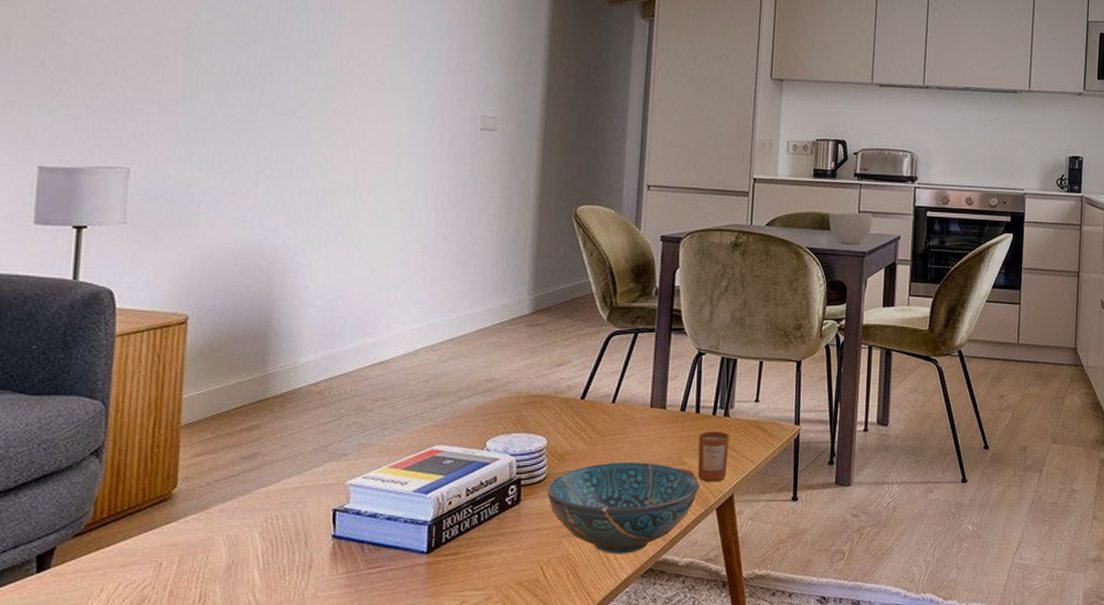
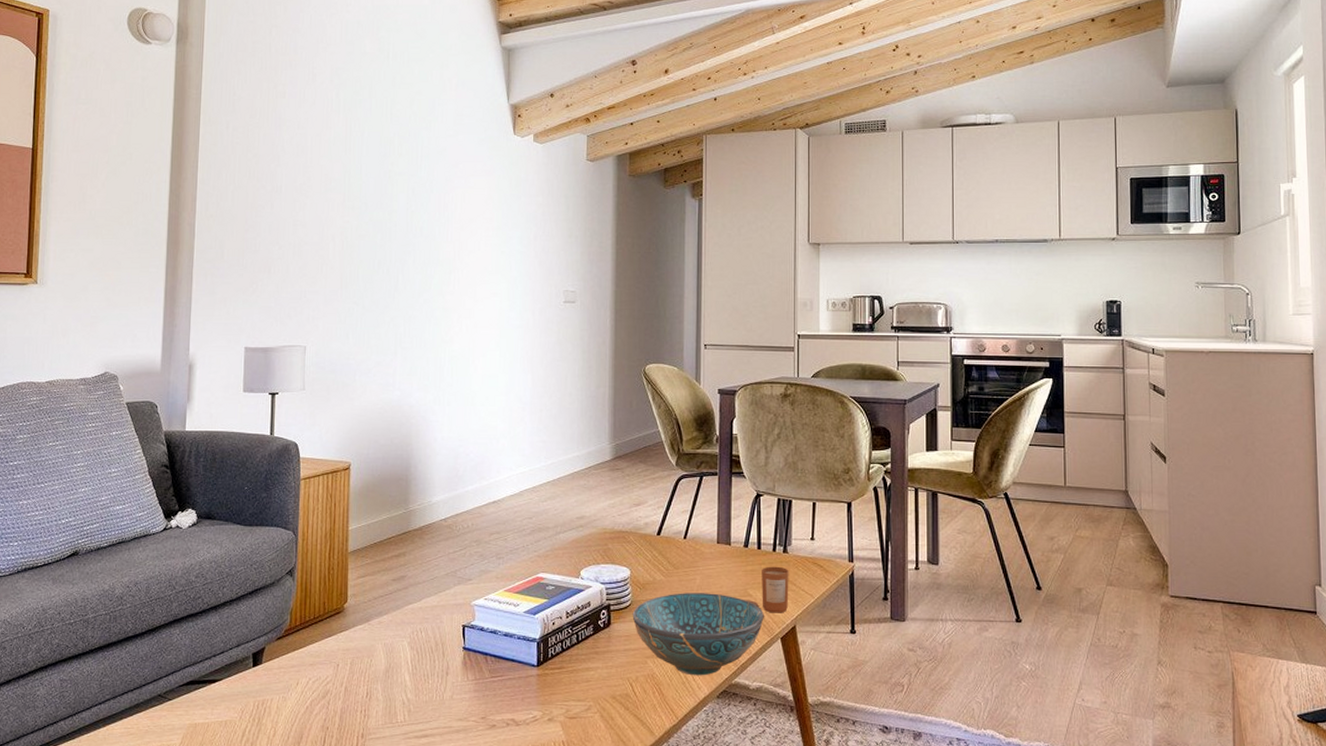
bowl: present [828,212,873,245] -> none [869,362,911,393]

